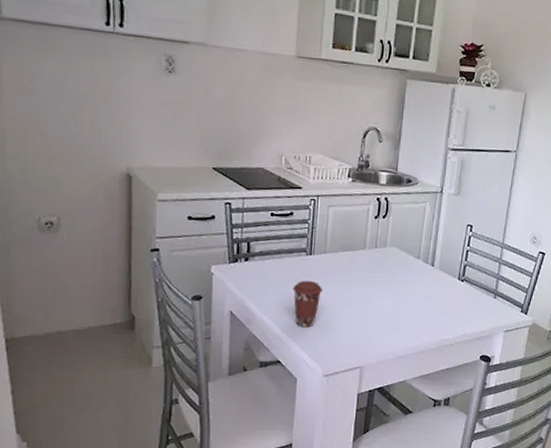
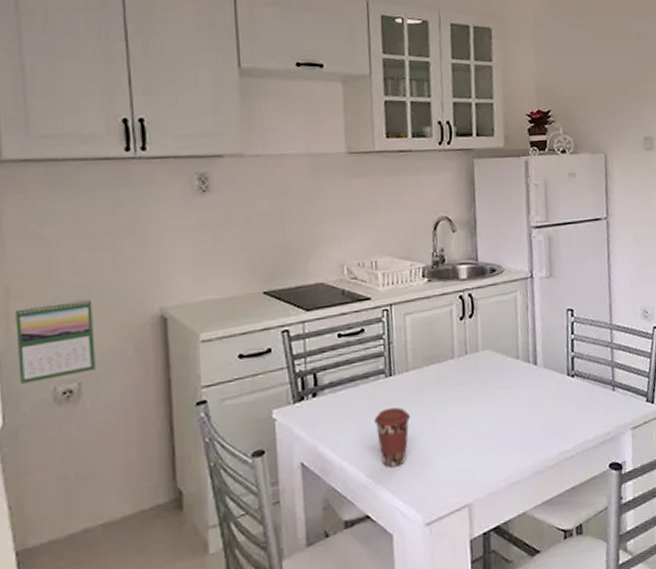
calendar: none [10,147,73,211] -> present [16,299,96,384]

